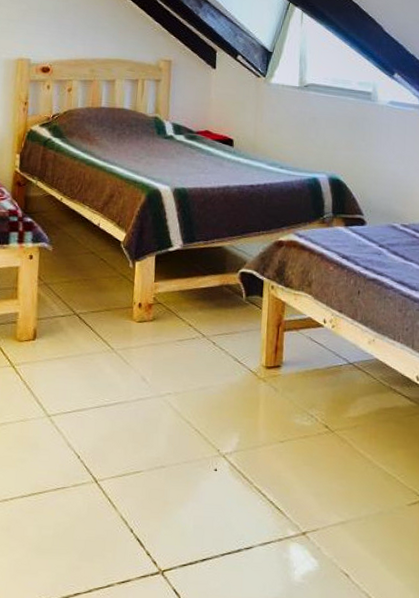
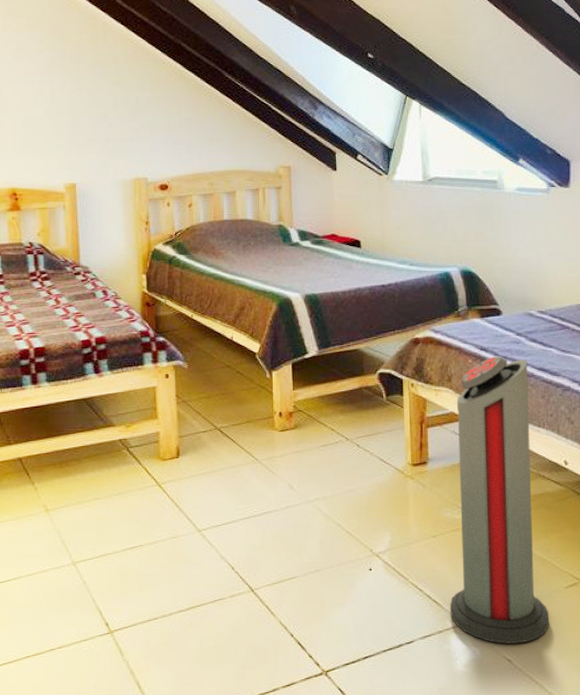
air purifier: none [291,265,390,559] -> present [449,356,550,644]

